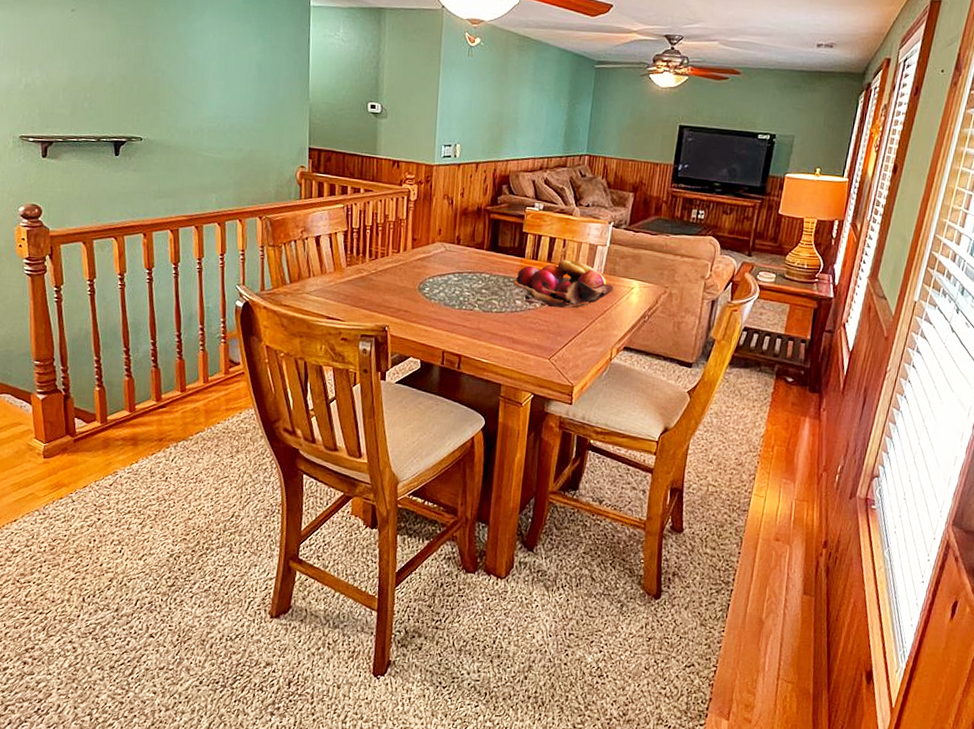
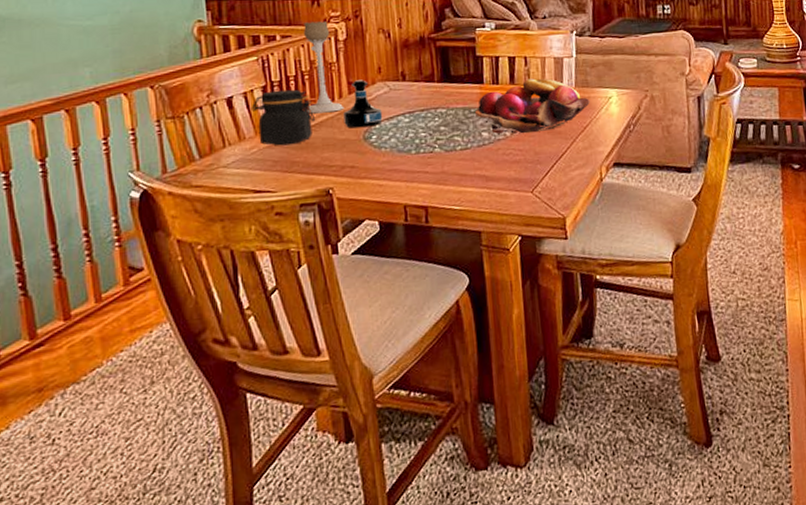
jar: none [333,236,383,284] -> present [251,89,316,146]
candle holder: none [376,180,407,262] -> present [303,21,344,114]
tequila bottle: none [405,237,437,280] -> present [343,79,383,128]

